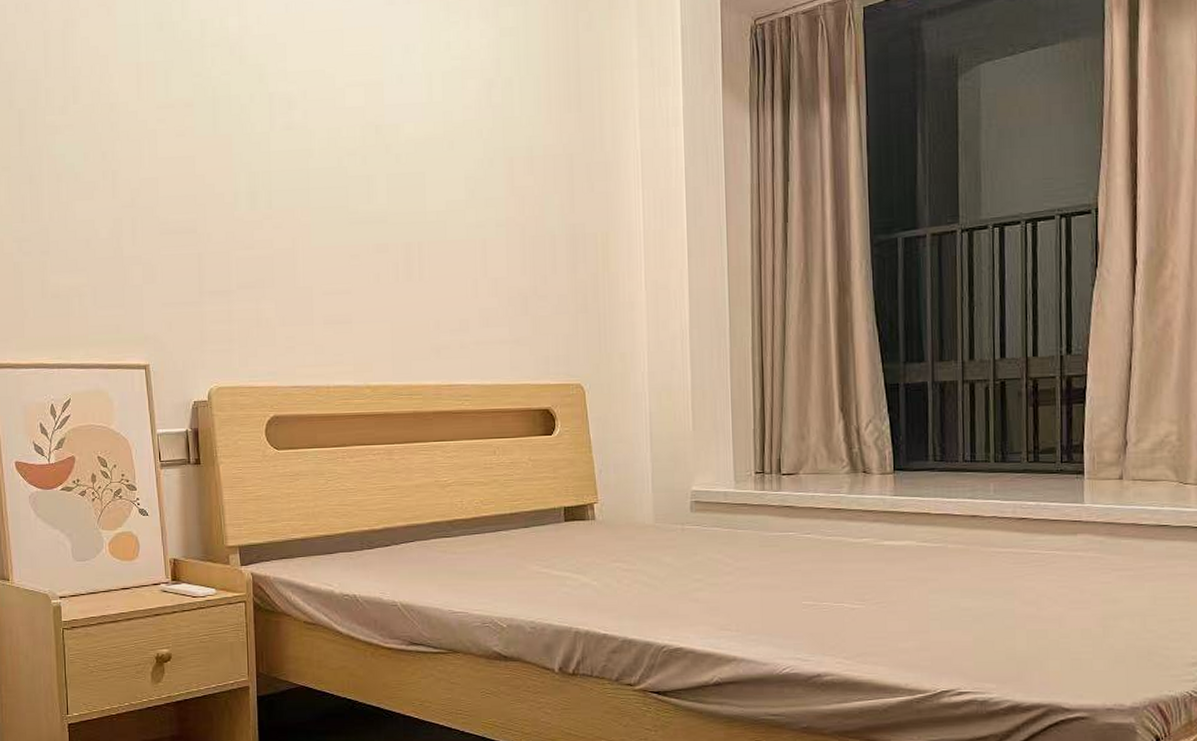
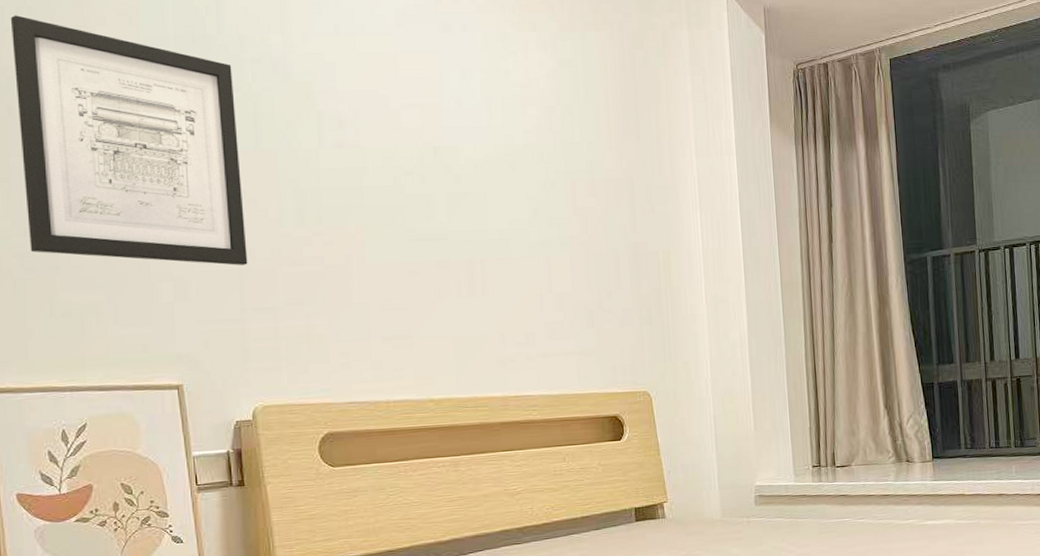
wall art: none [11,12,206,249] -> present [10,15,248,265]

